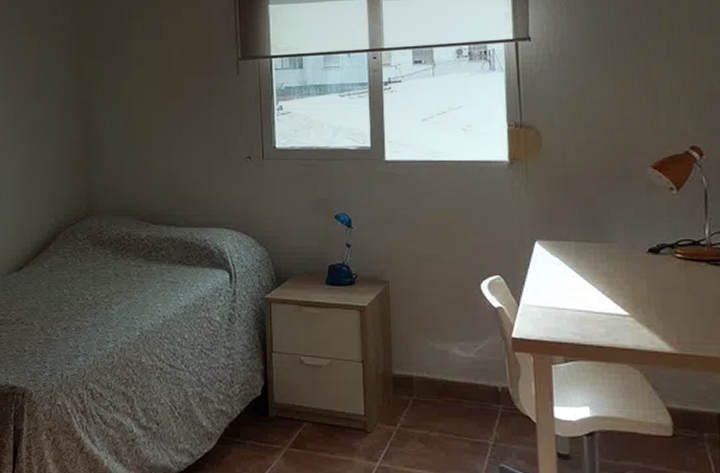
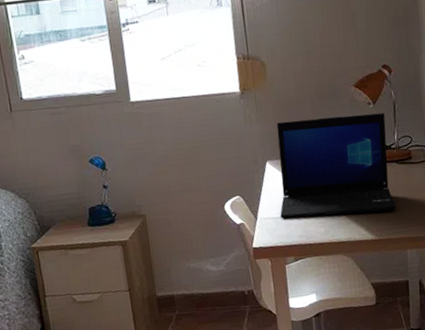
laptop: none [548,199,706,321] -> present [276,112,397,219]

